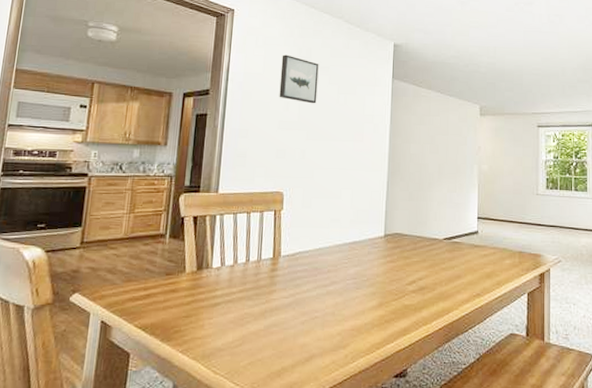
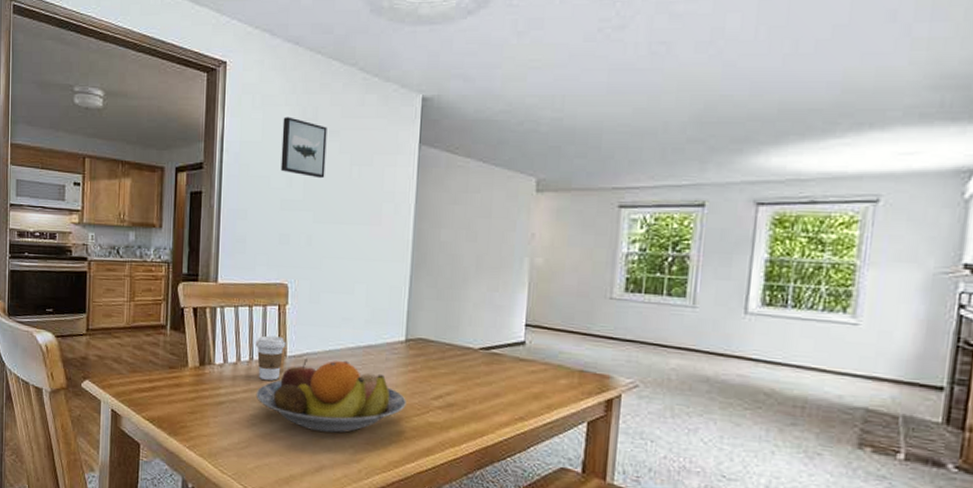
fruit bowl: none [251,256,386,324] -> present [255,358,406,433]
coffee cup: none [252,238,281,279] -> present [255,335,286,381]

